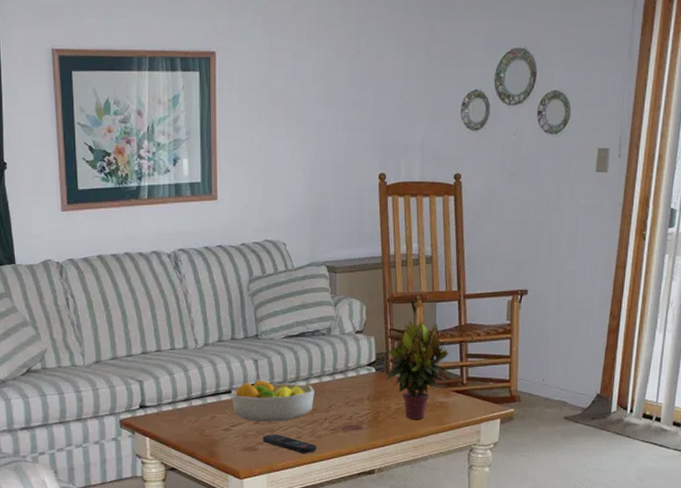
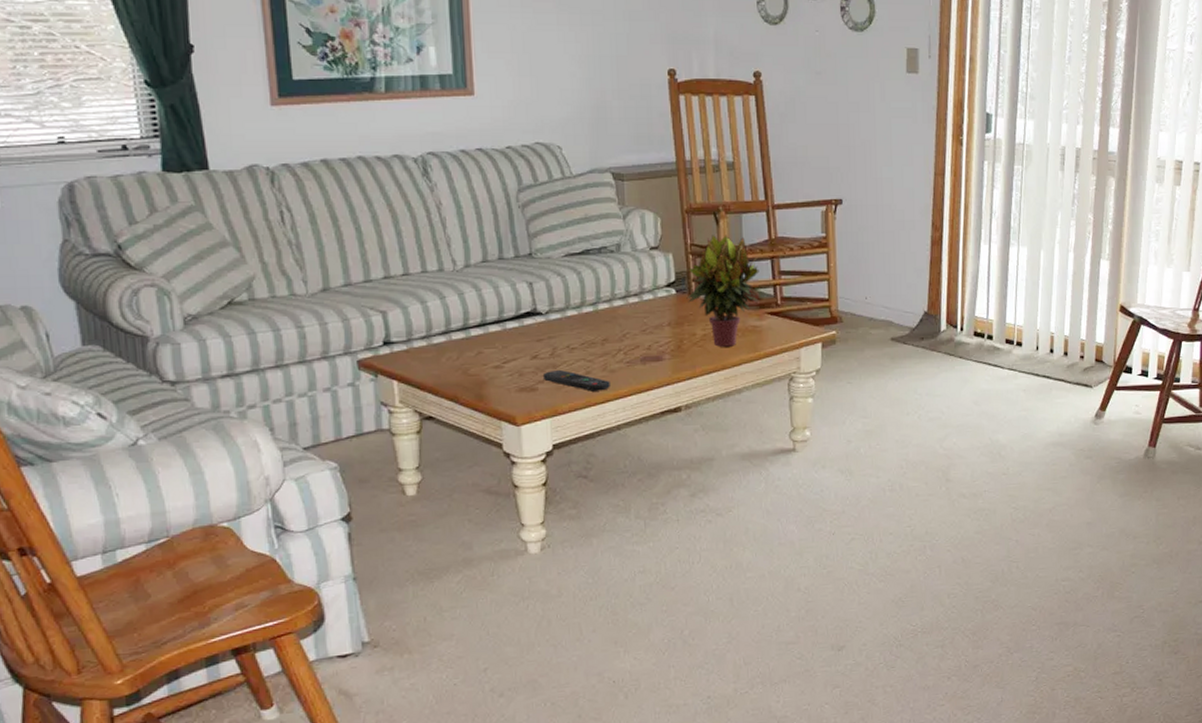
fruit bowl: present [232,379,315,422] -> none [502,305,605,356]

